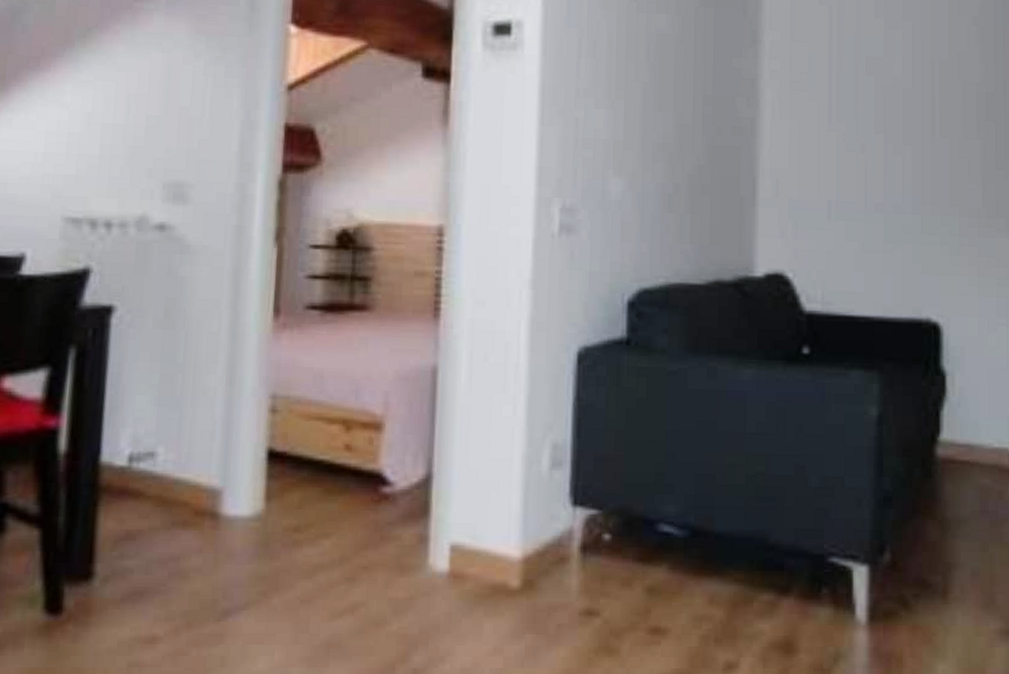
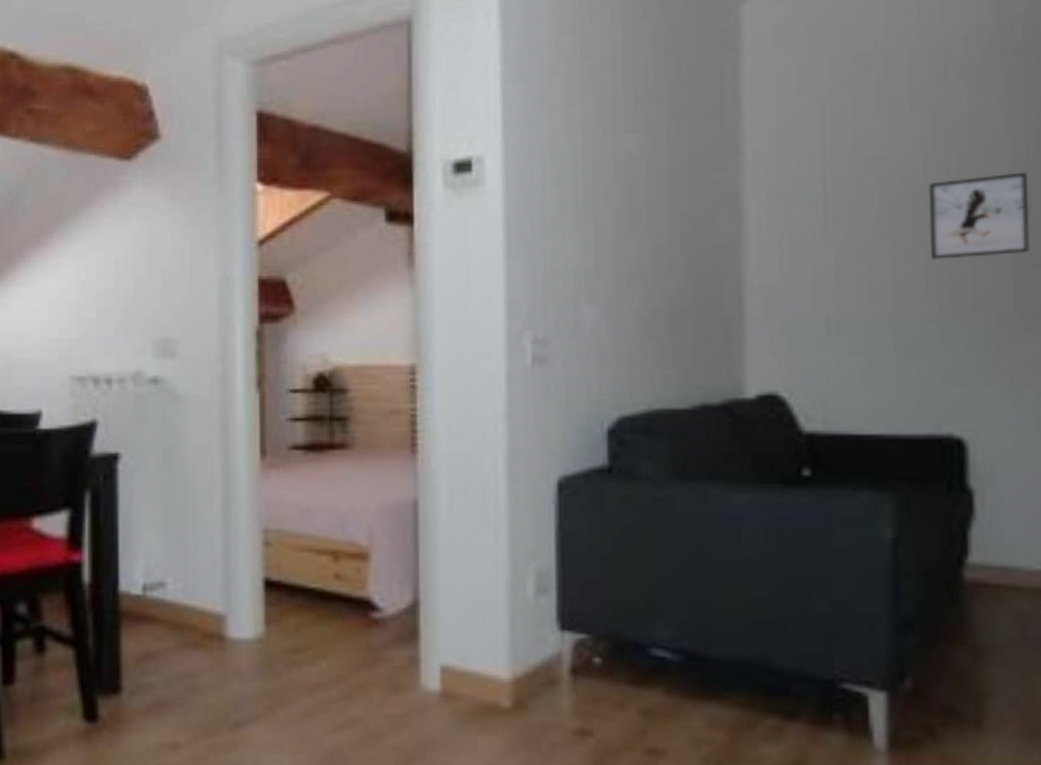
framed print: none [915,83,996,157] -> present [928,172,1030,261]

